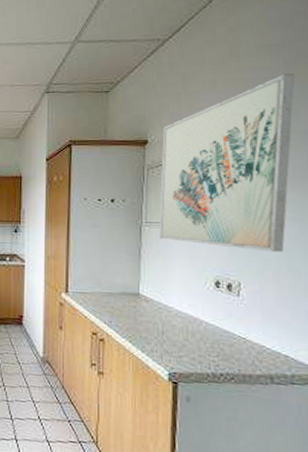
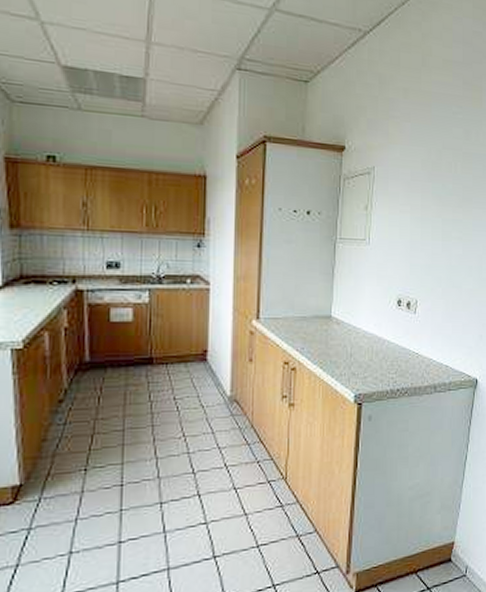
wall art: present [158,73,295,253] -> none [351,94,470,271]

